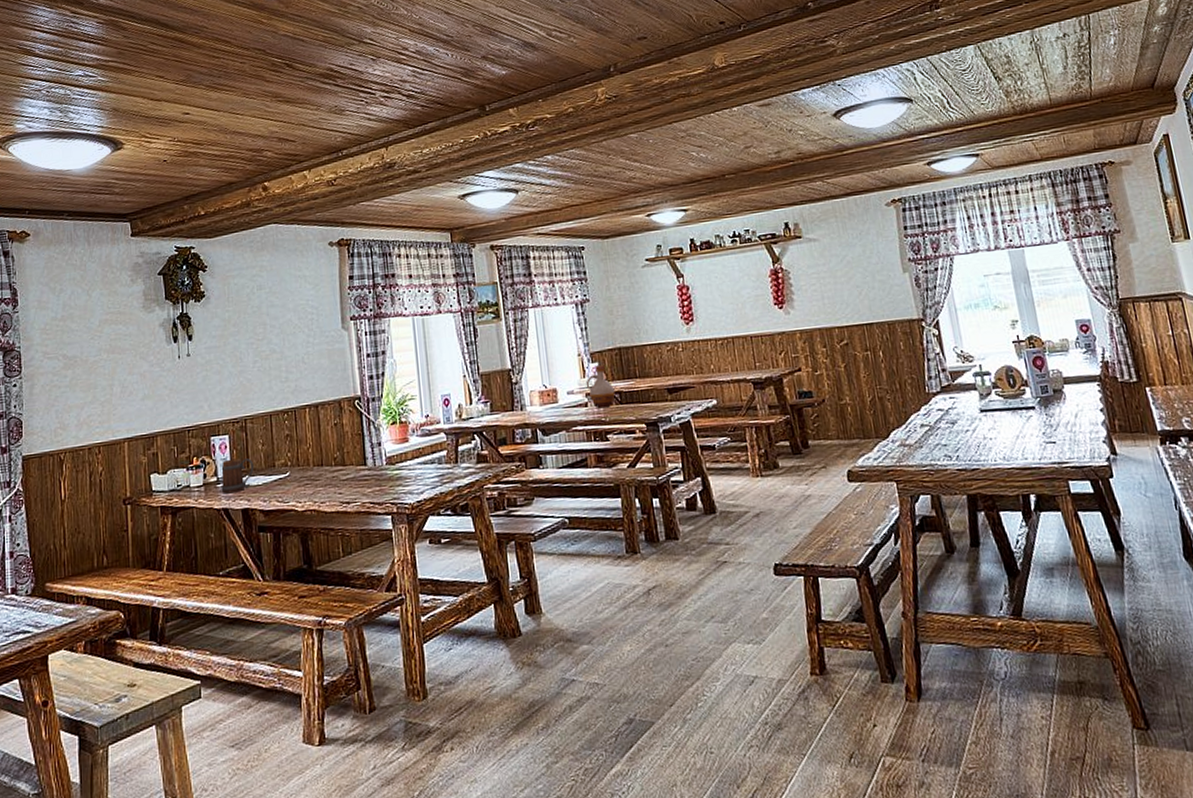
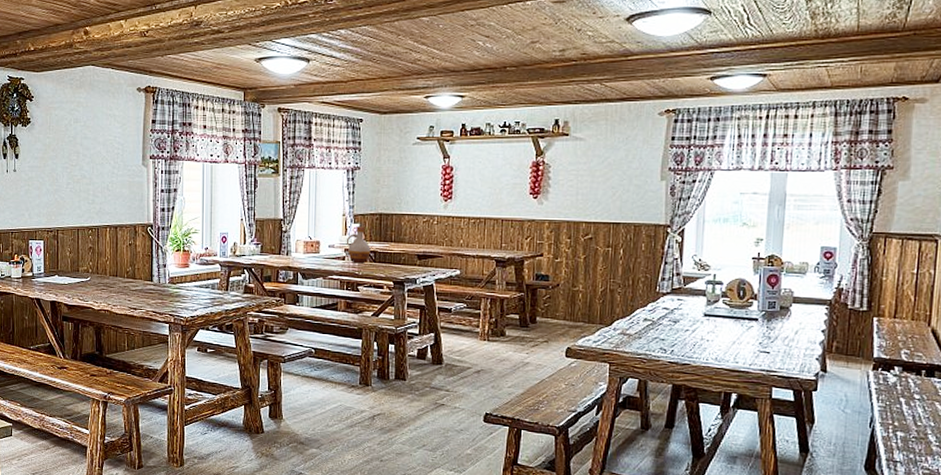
beer mug: present [221,458,254,494] -> none [35,260,62,288]

